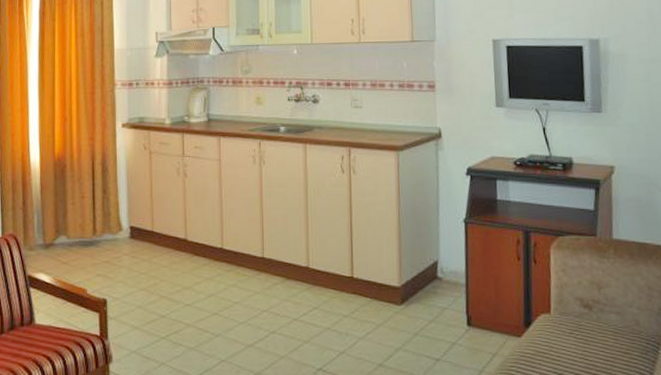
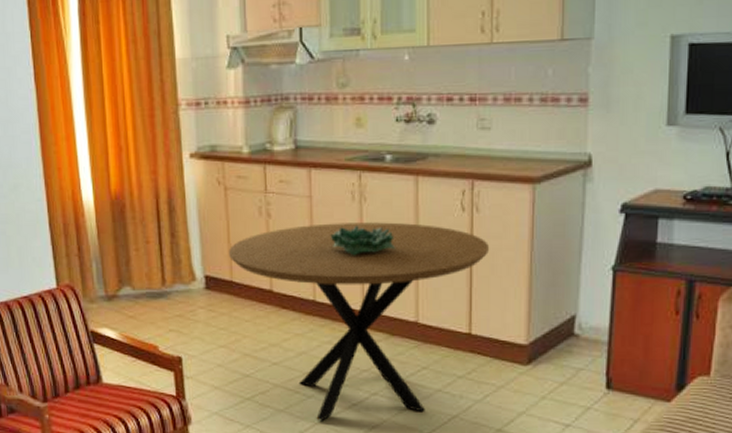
dining table: none [150,181,365,359] -> present [228,222,489,422]
decorative bowl: none [235,184,290,210] -> present [330,225,396,256]

